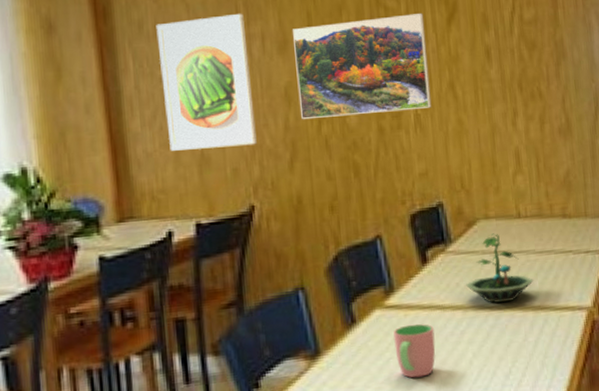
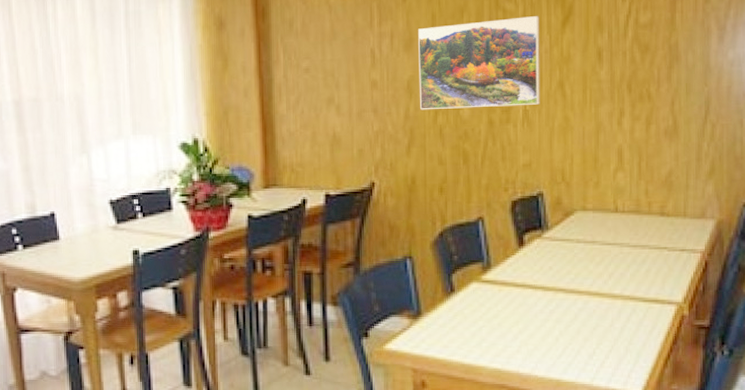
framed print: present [156,13,257,151] -> none [303,14,380,132]
cup: present [393,323,436,378] -> none [488,299,525,346]
terrarium: present [466,233,534,303] -> none [559,224,625,289]

